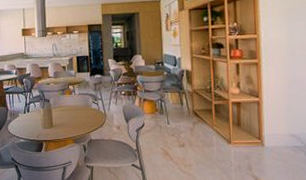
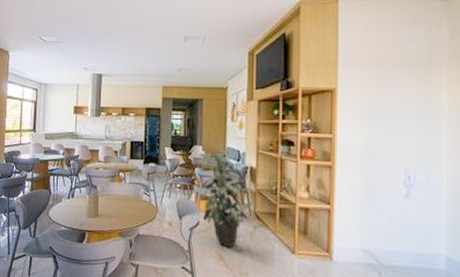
indoor plant: none [137,57,190,144] -> present [196,150,252,248]

